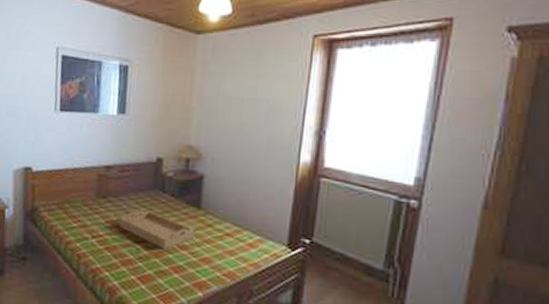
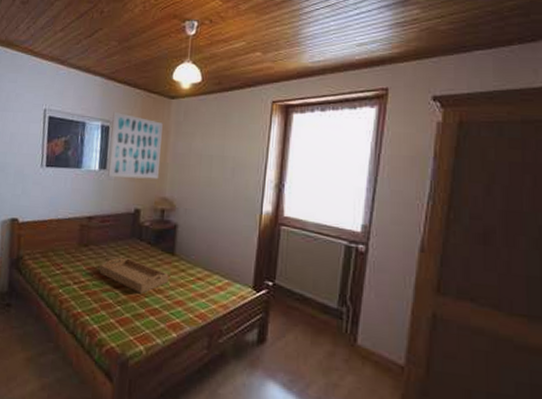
wall art: none [127,49,188,125] -> present [108,111,163,180]

